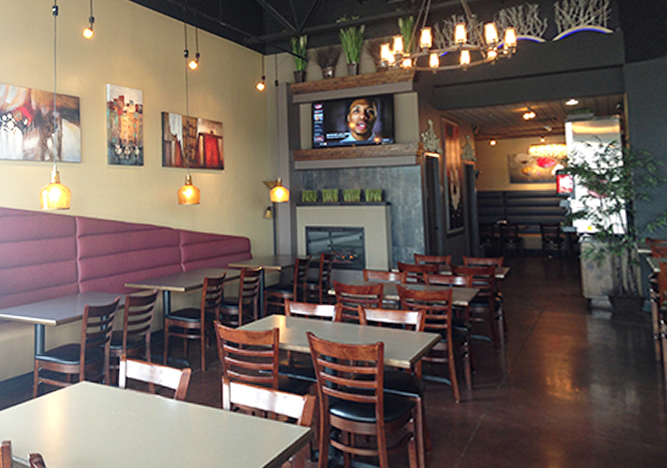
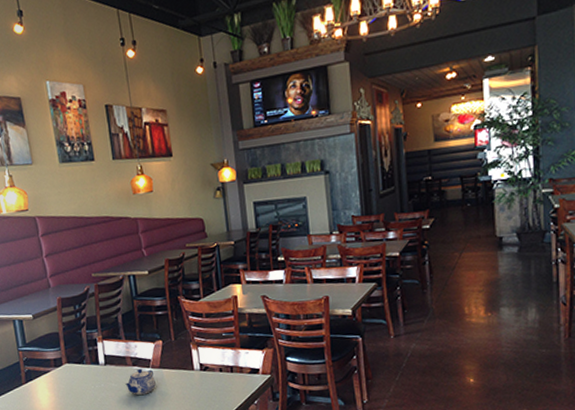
teapot: none [144,398,178,430] -> present [125,368,156,395]

